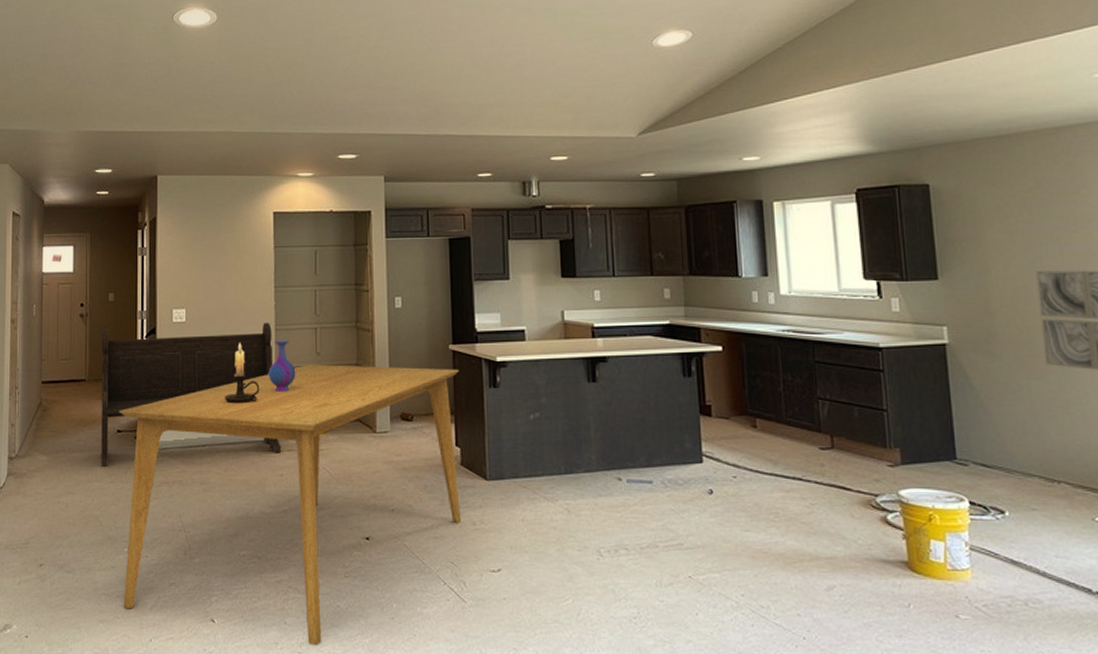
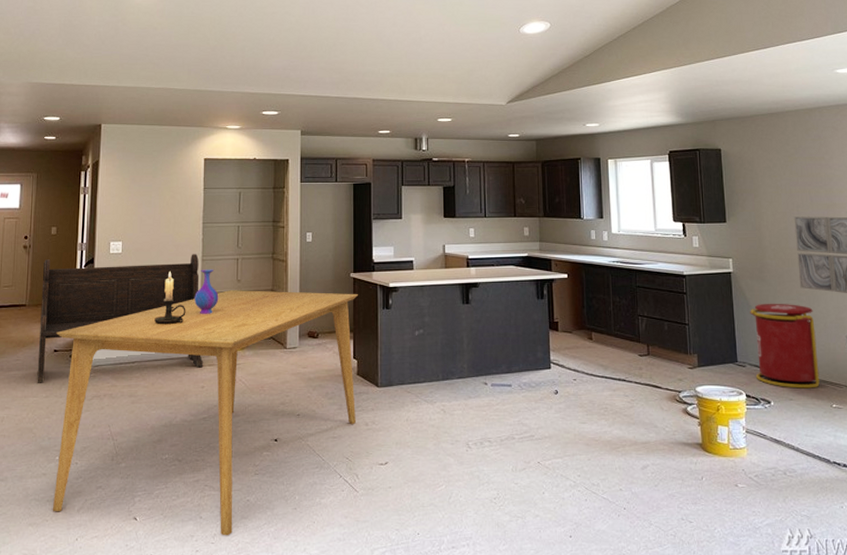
trash can: none [973,384,1076,496] -> present [750,303,820,389]

